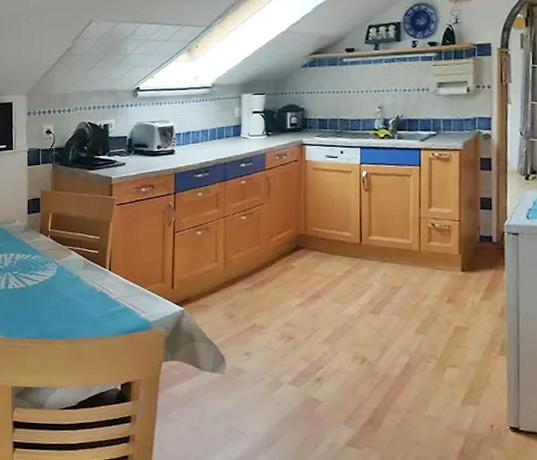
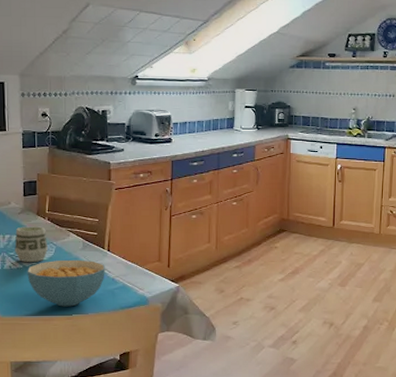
cup: none [18,245,50,281] -> present [14,226,48,262]
cereal bowl: none [29,279,106,330] -> present [27,259,105,307]

